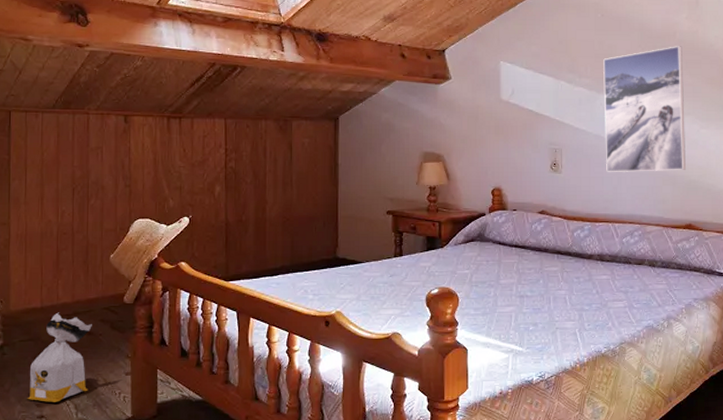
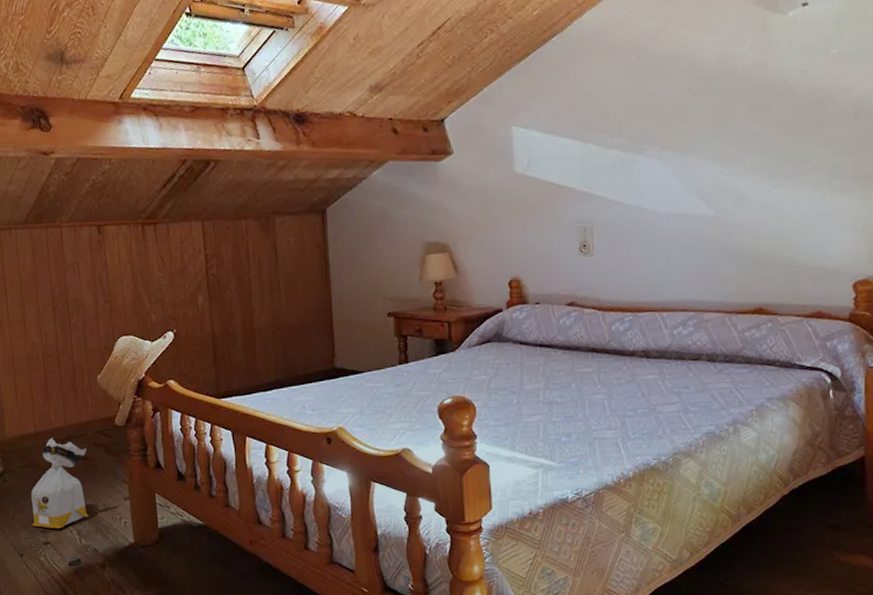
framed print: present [603,46,686,173] -> none [642,85,753,252]

